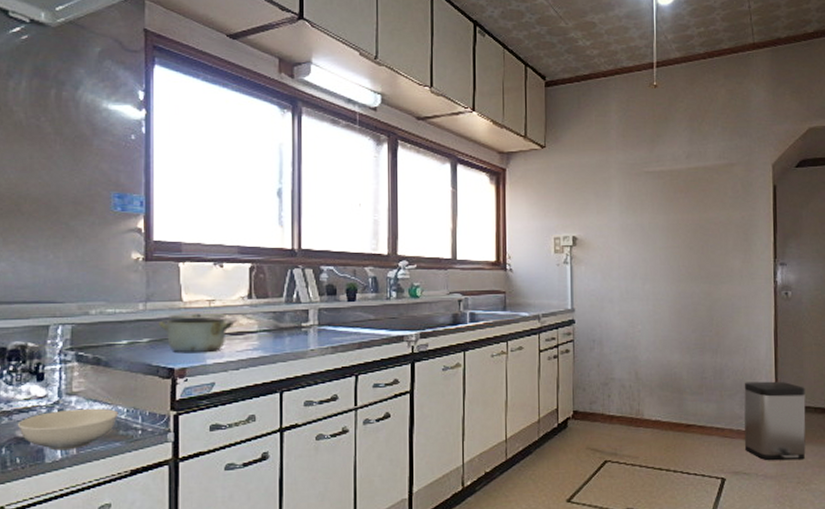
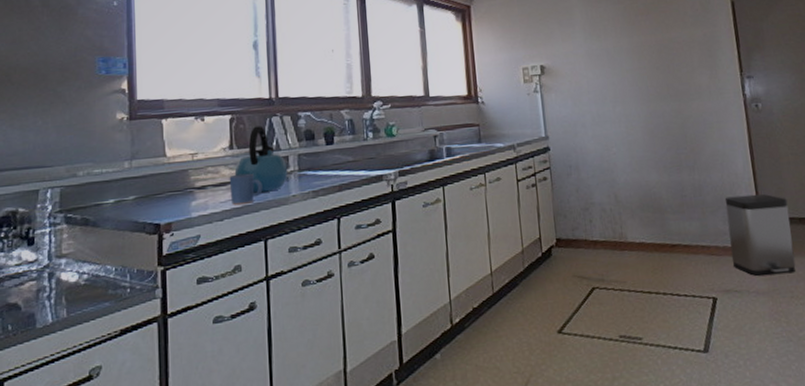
bowl: present [17,408,119,451] -> none [8,268,107,315]
saucepan: present [158,313,235,352] -> none [144,166,218,207]
mug: none [246,324,281,356] -> present [229,173,263,206]
kettle: none [252,277,307,345] -> present [234,126,288,193]

